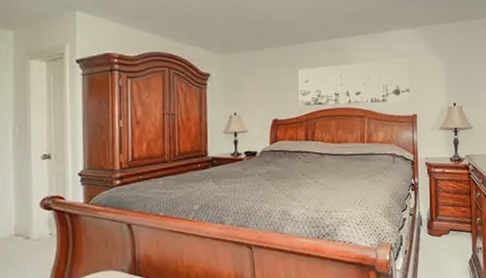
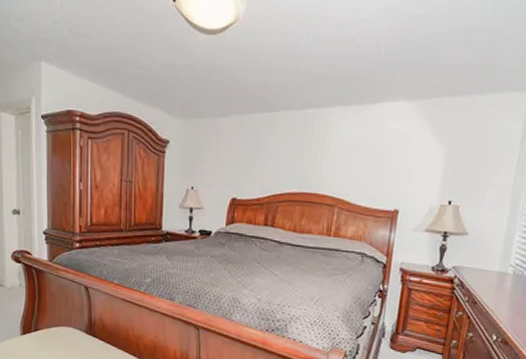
wall art: present [298,58,410,106] -> none [261,139,400,193]

